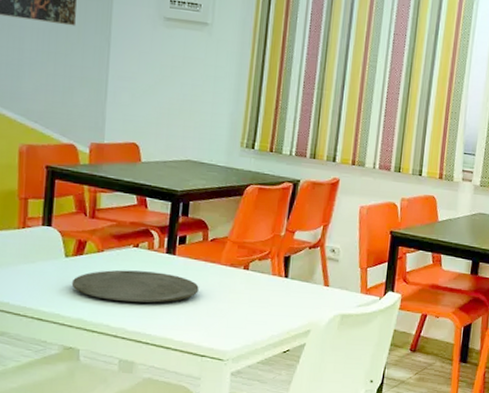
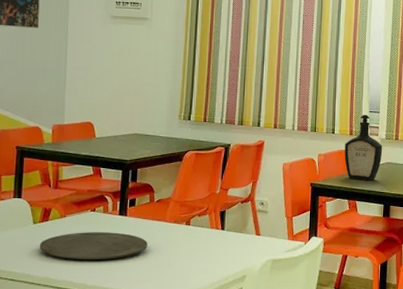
bottle: none [431,156,476,233] -> present [344,114,383,181]

